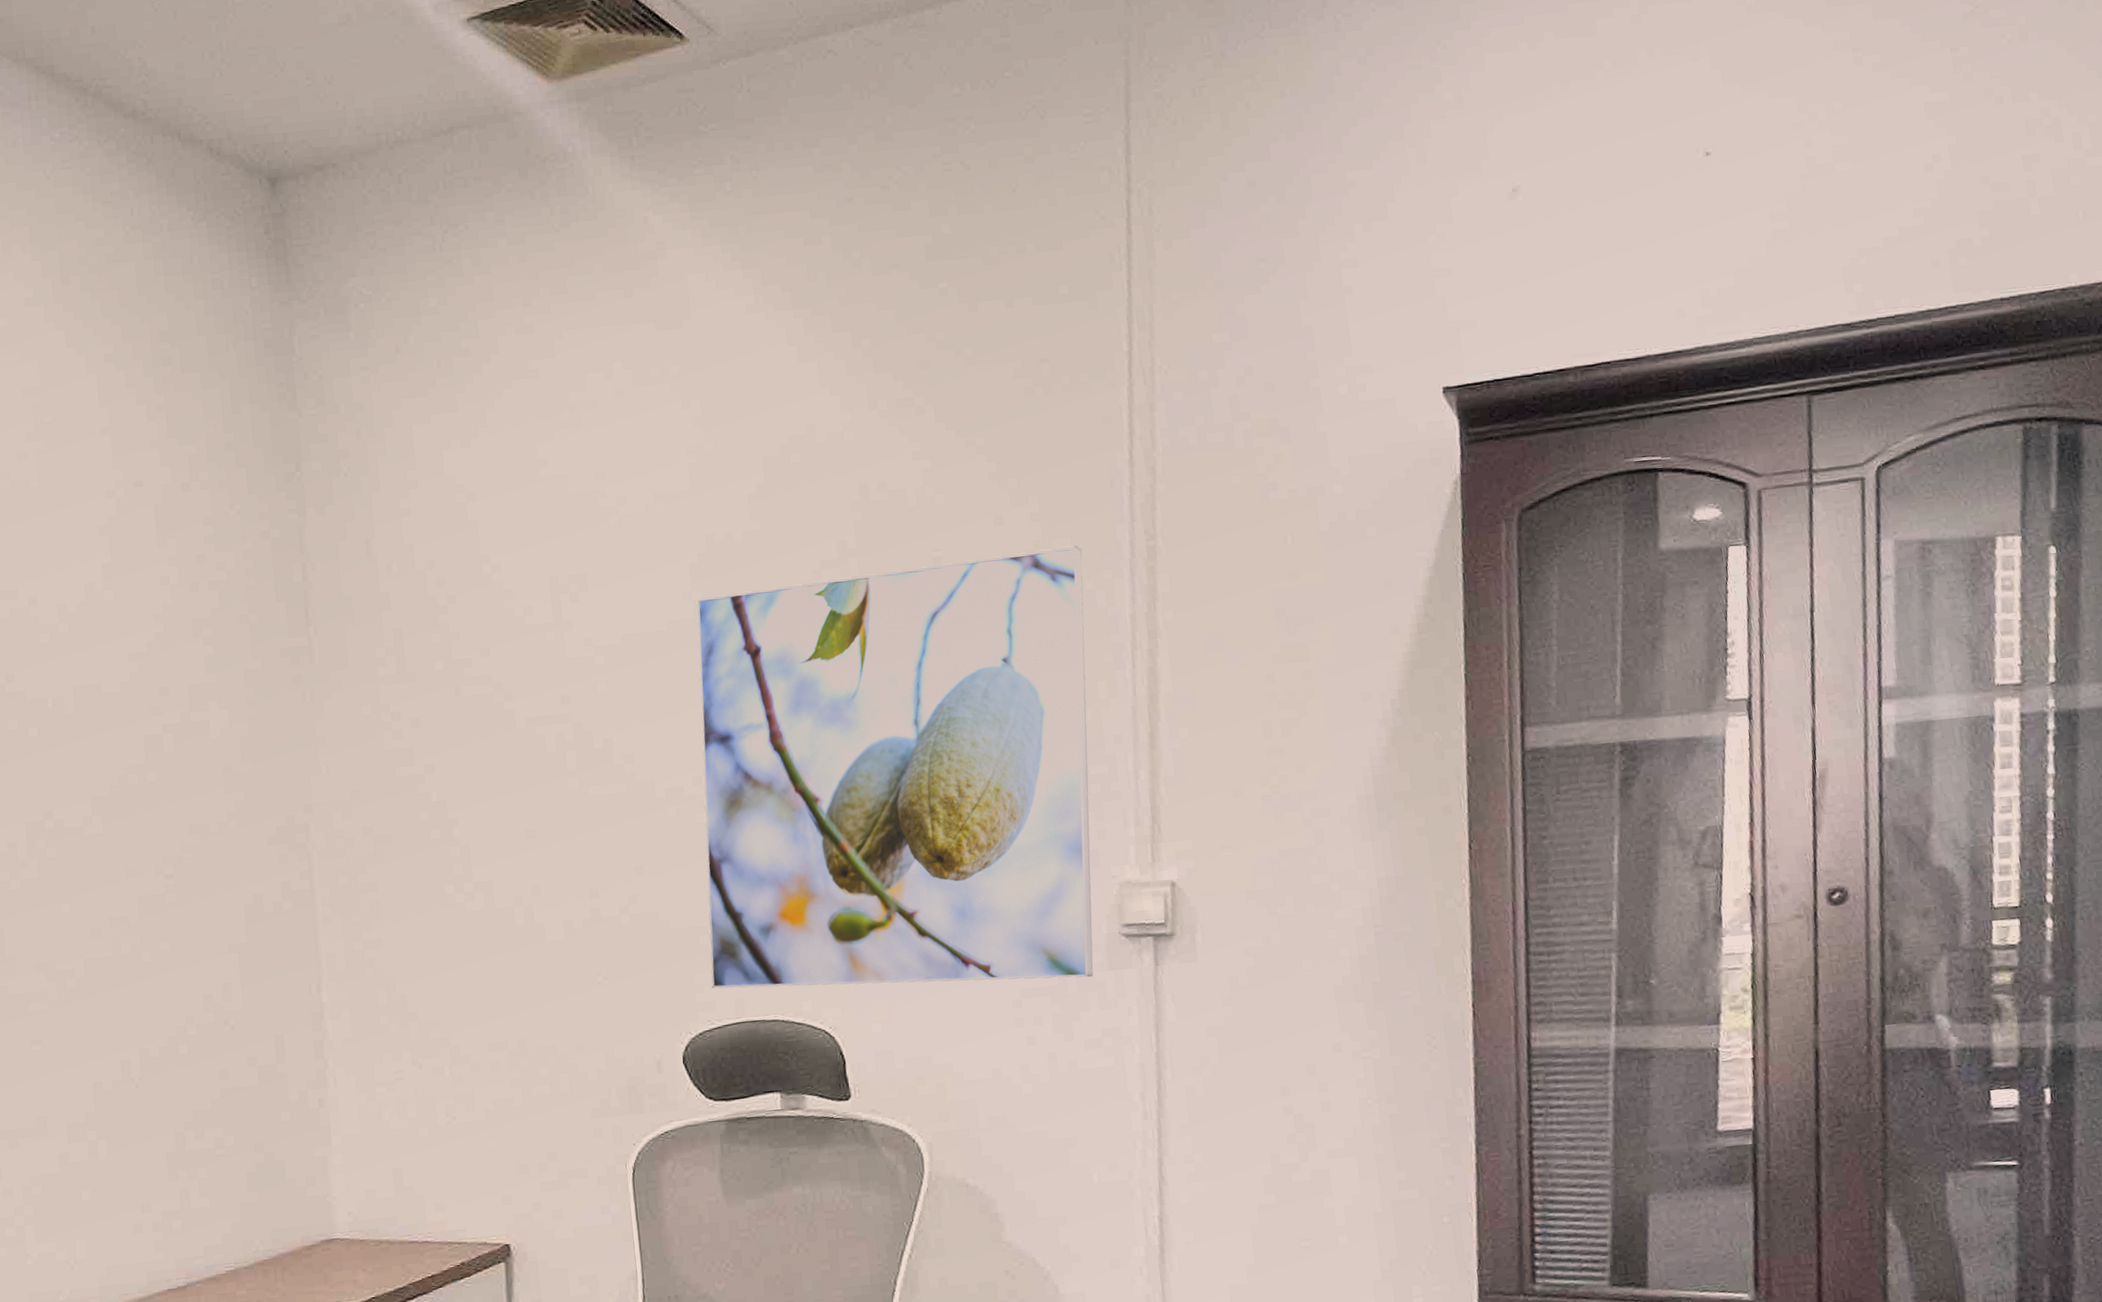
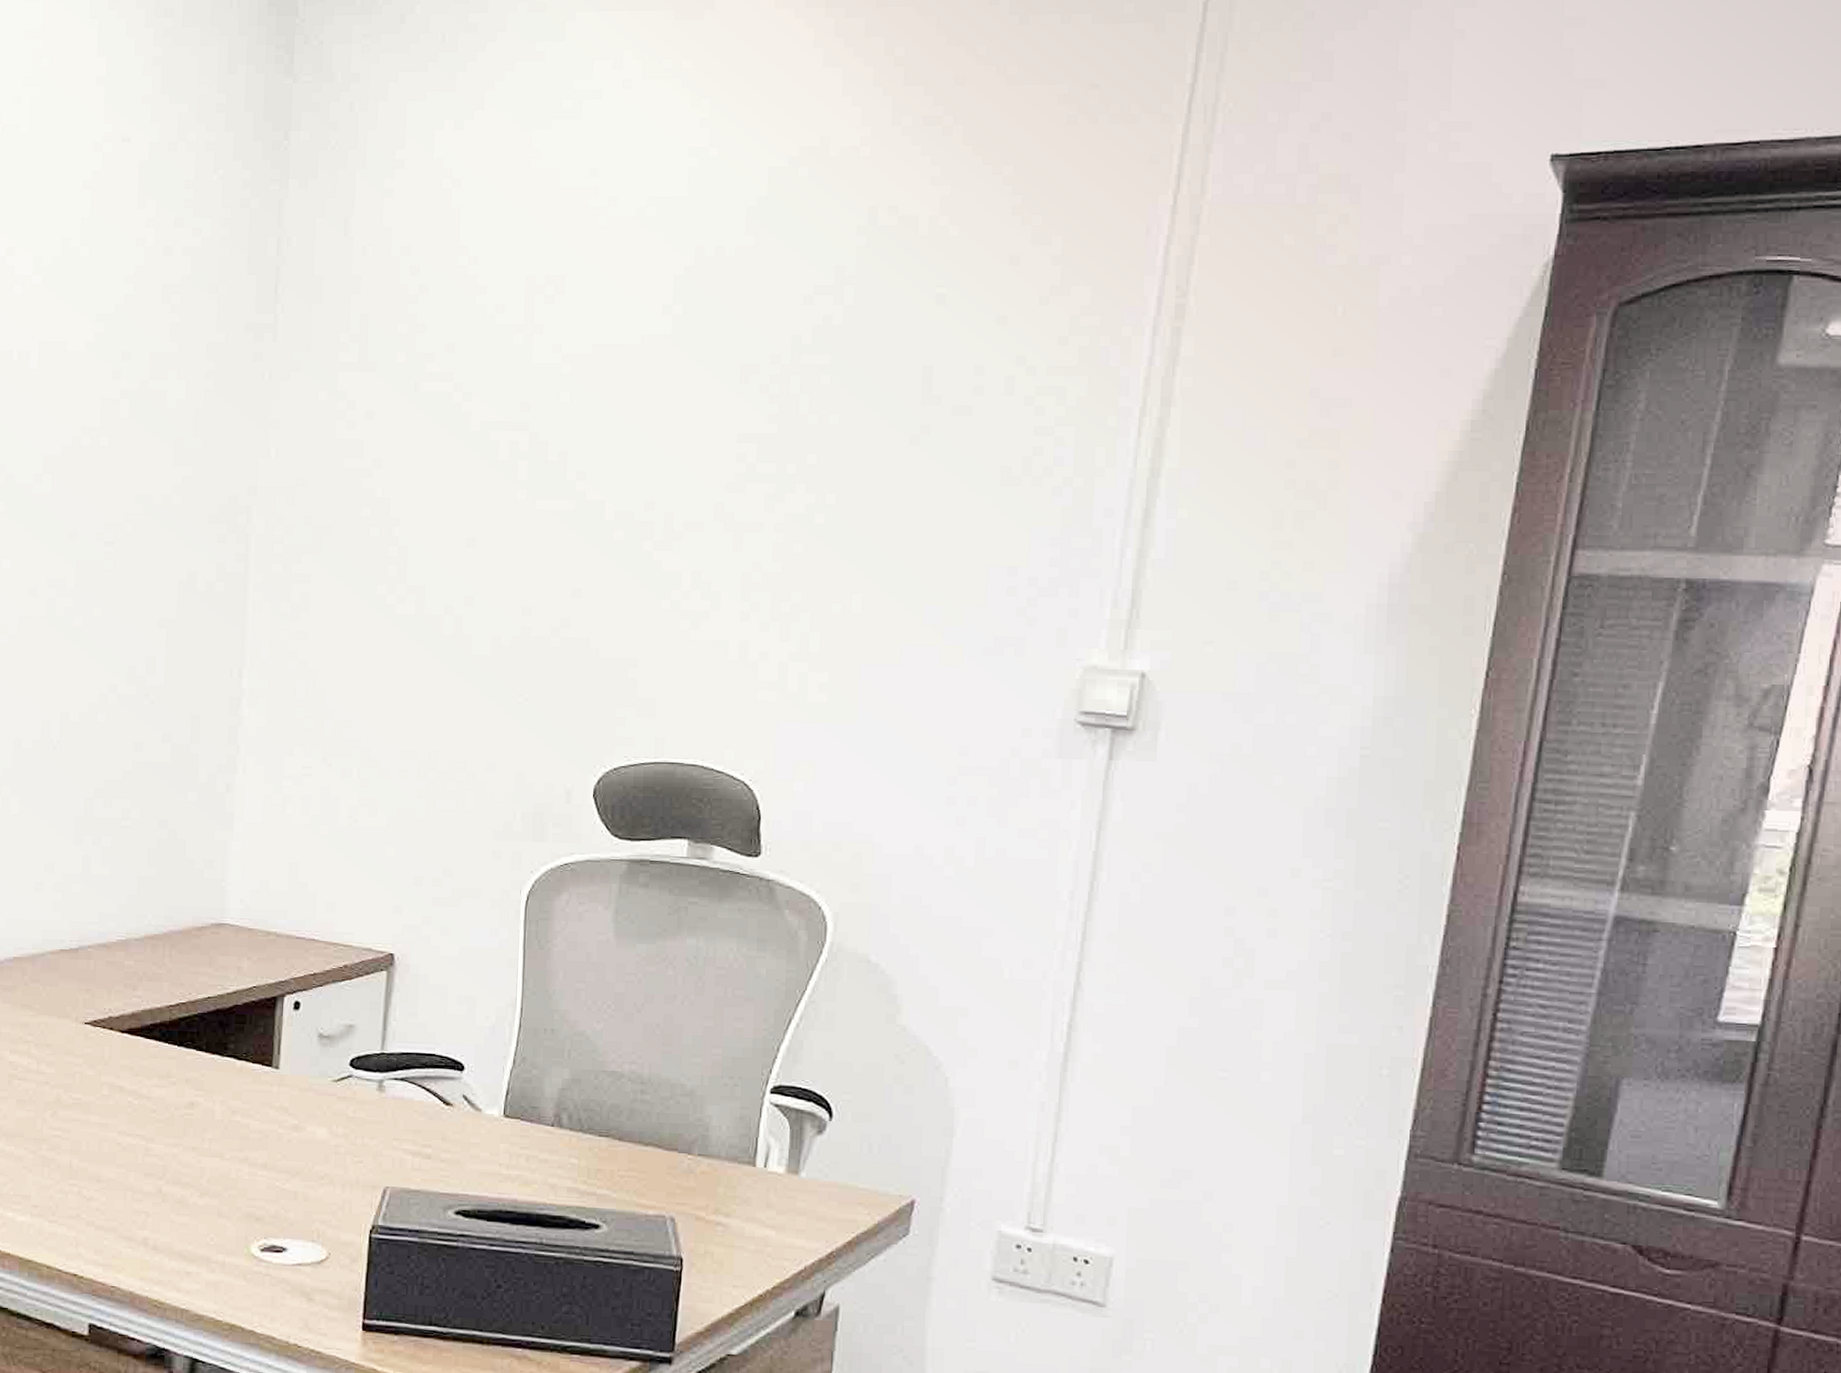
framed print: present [696,545,1094,989] -> none [633,296,1102,763]

